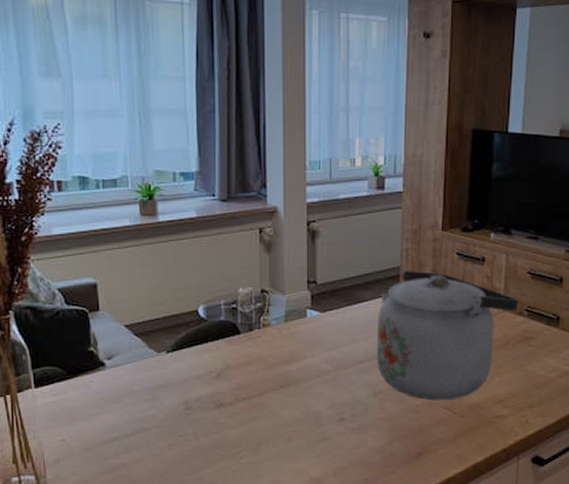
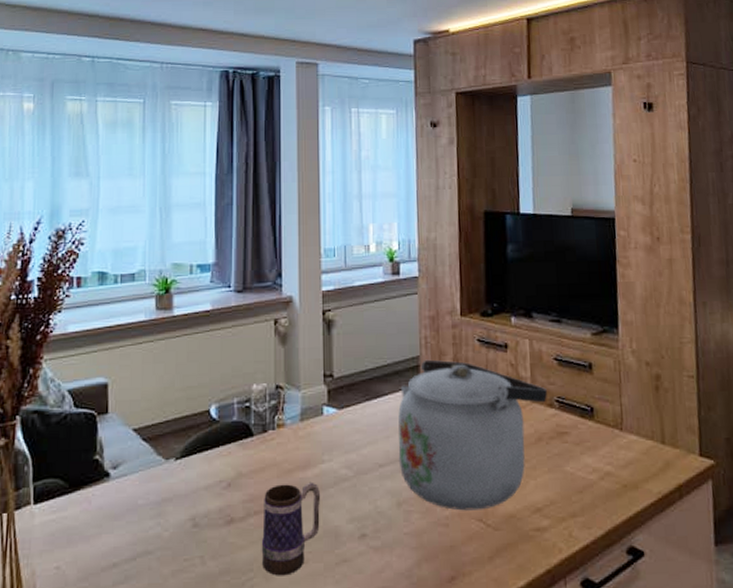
mug: none [249,374,304,450] -> present [261,482,321,576]

